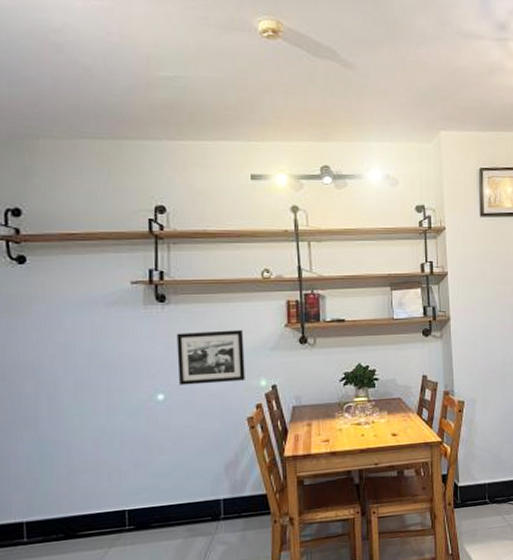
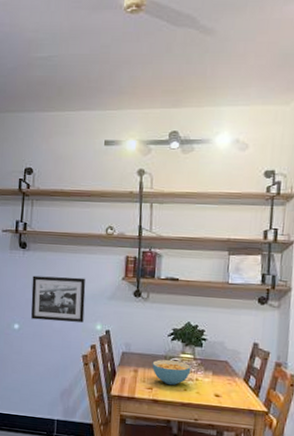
cereal bowl: none [326,406,366,434] -> present [152,359,191,386]

